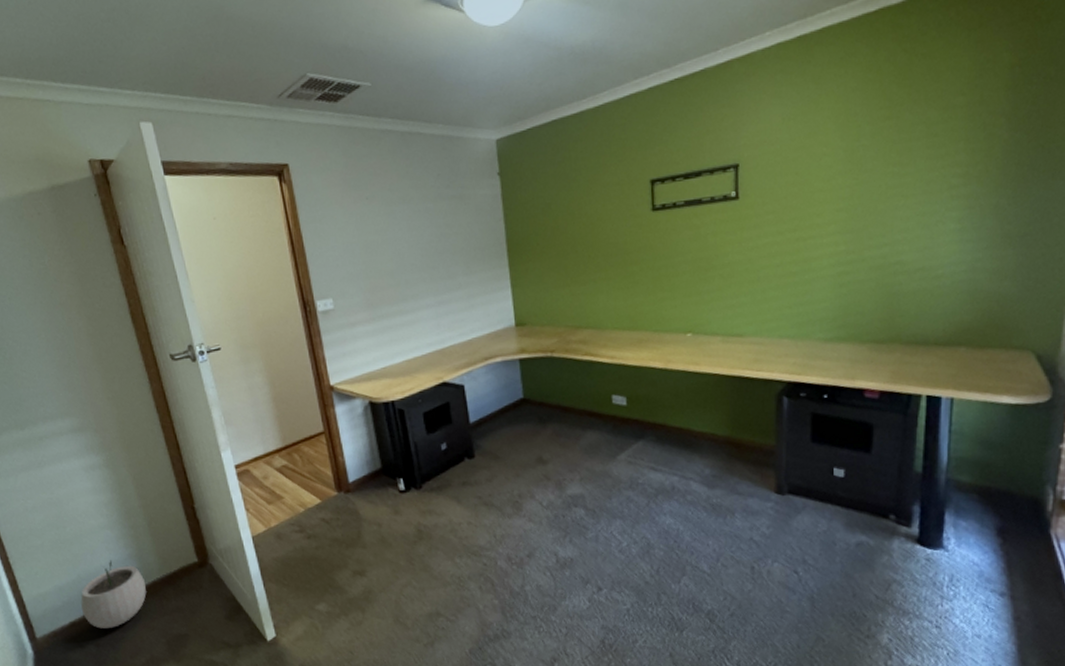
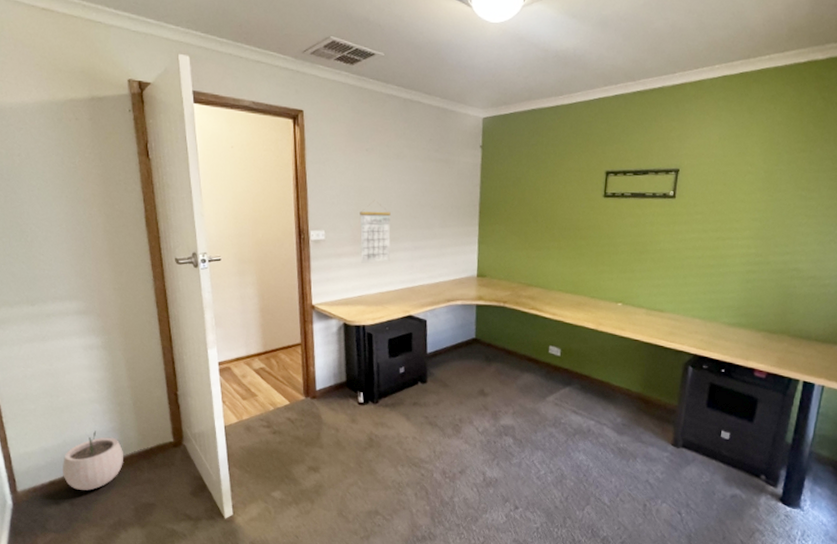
calendar: none [369,256,413,330] -> present [359,201,391,263]

